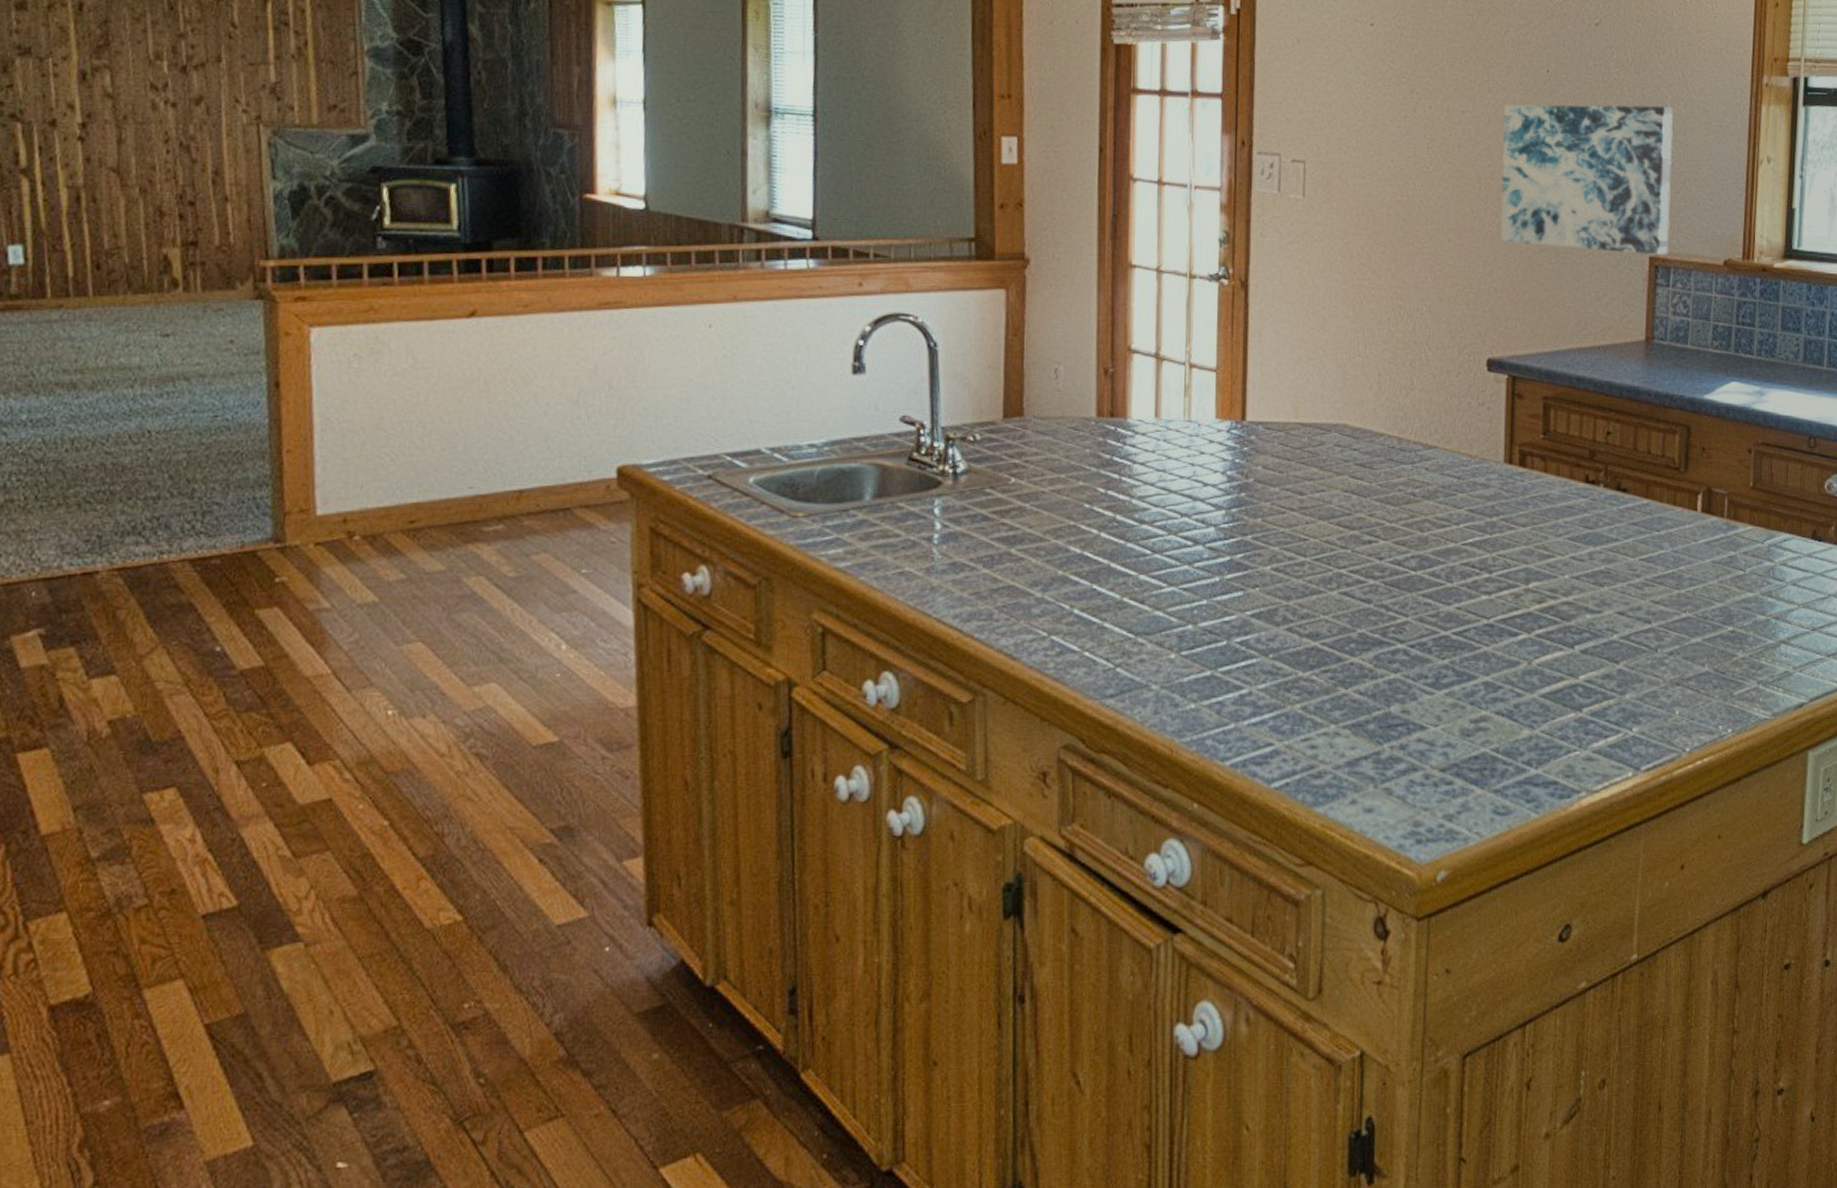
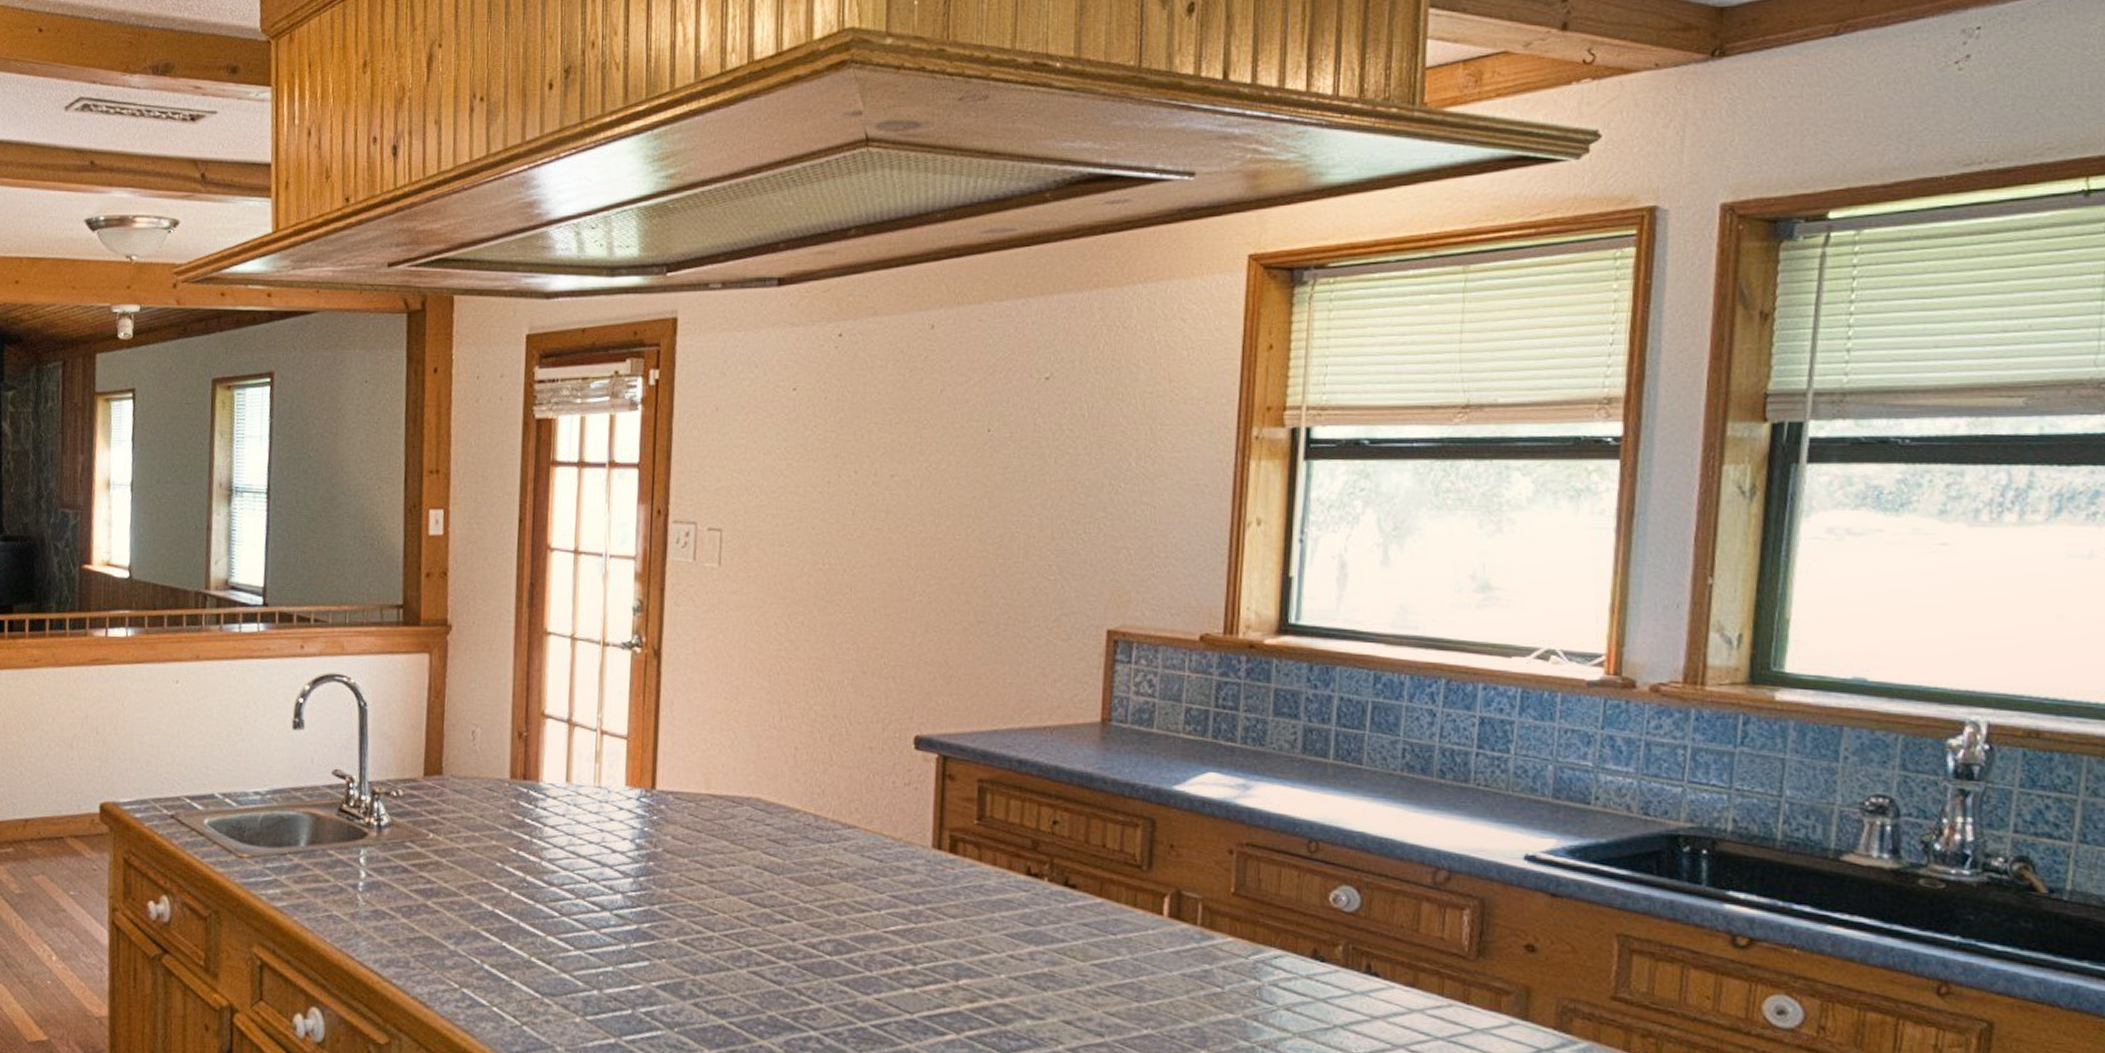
wall art: present [1500,104,1674,255] -> none [932,464,1139,629]

